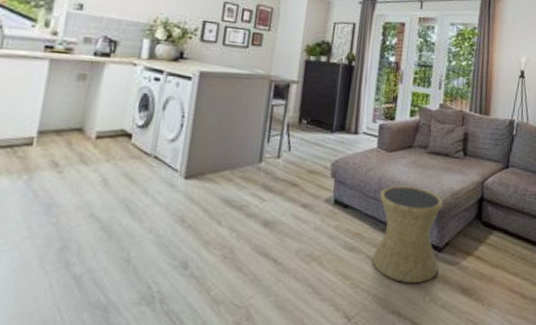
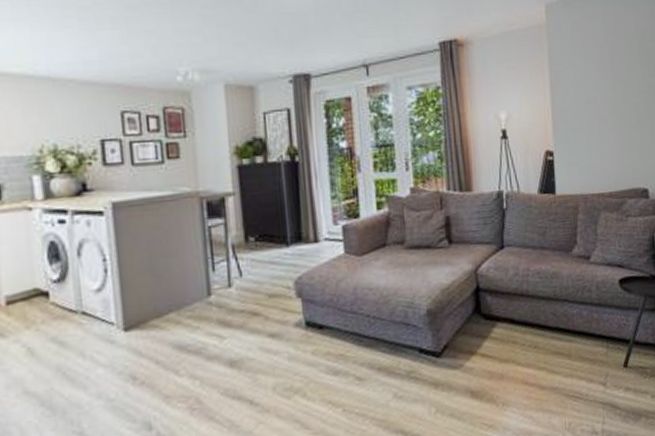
side table: present [372,185,443,284] -> none [358,289,440,399]

